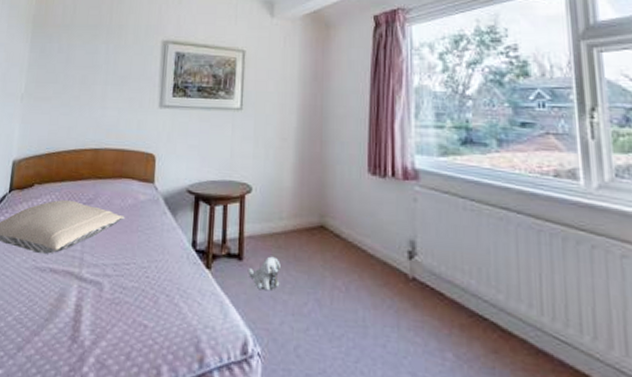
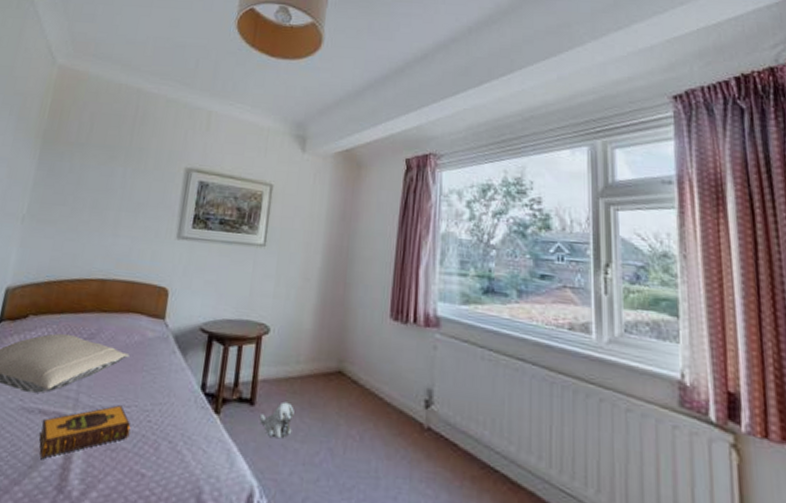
hardback book: none [52,263,131,312] -> present [39,405,131,459]

